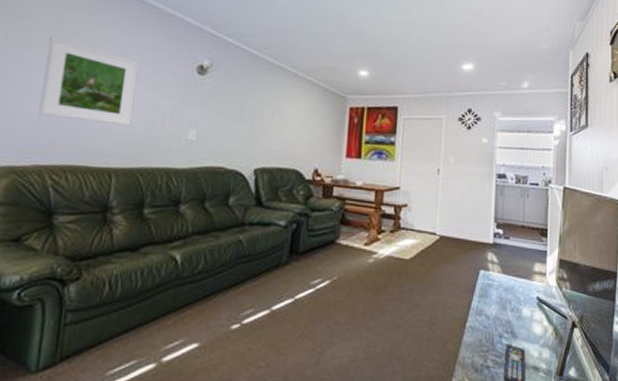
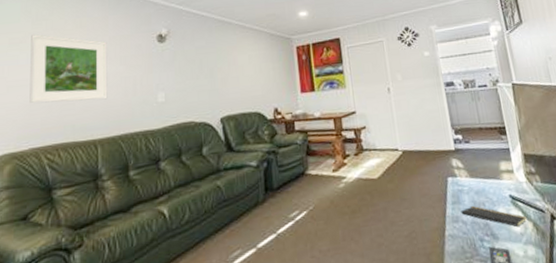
notepad: none [486,302,548,336] -> present [461,206,527,234]

